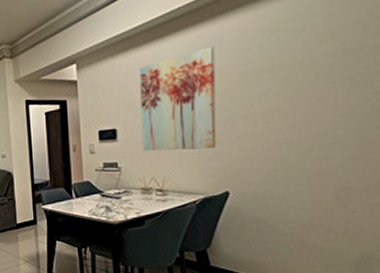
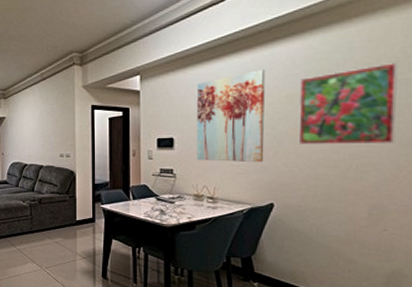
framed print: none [252,27,365,126] -> present [298,63,398,144]

